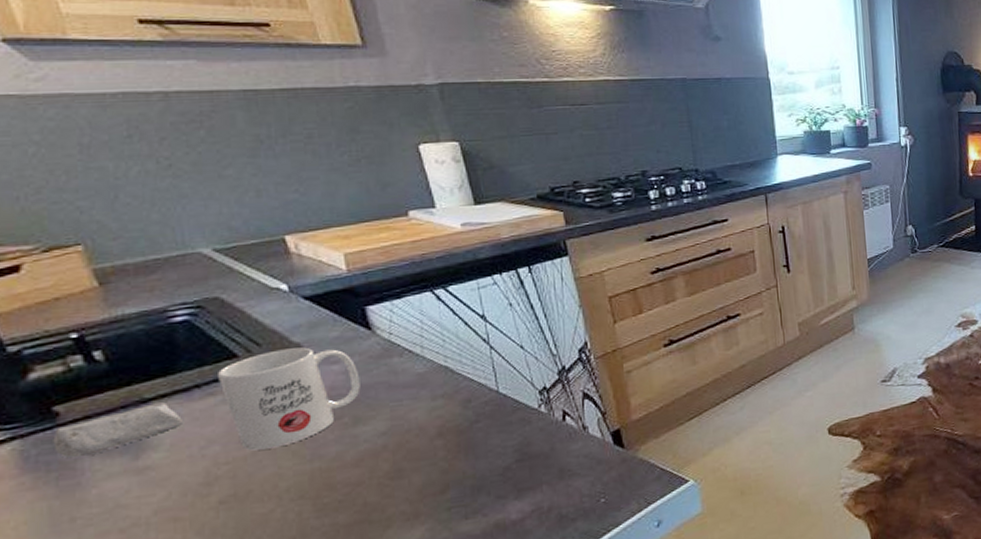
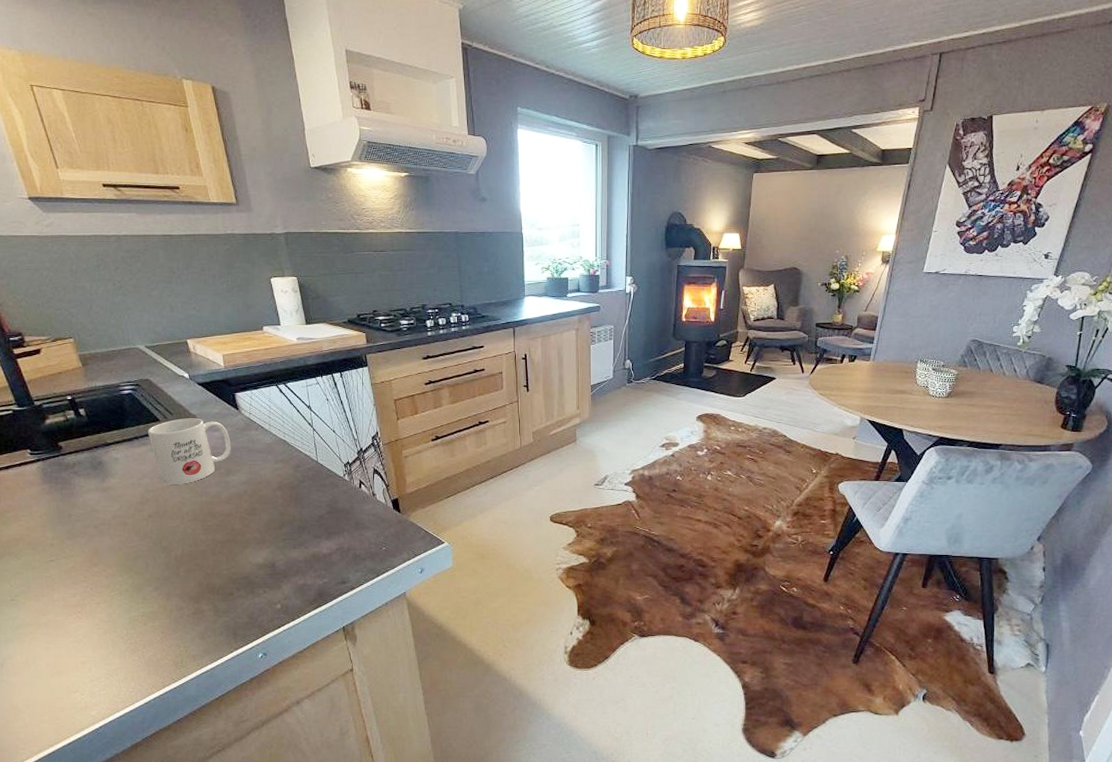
soap bar: present [53,402,184,458] -> none [59,447,129,477]

